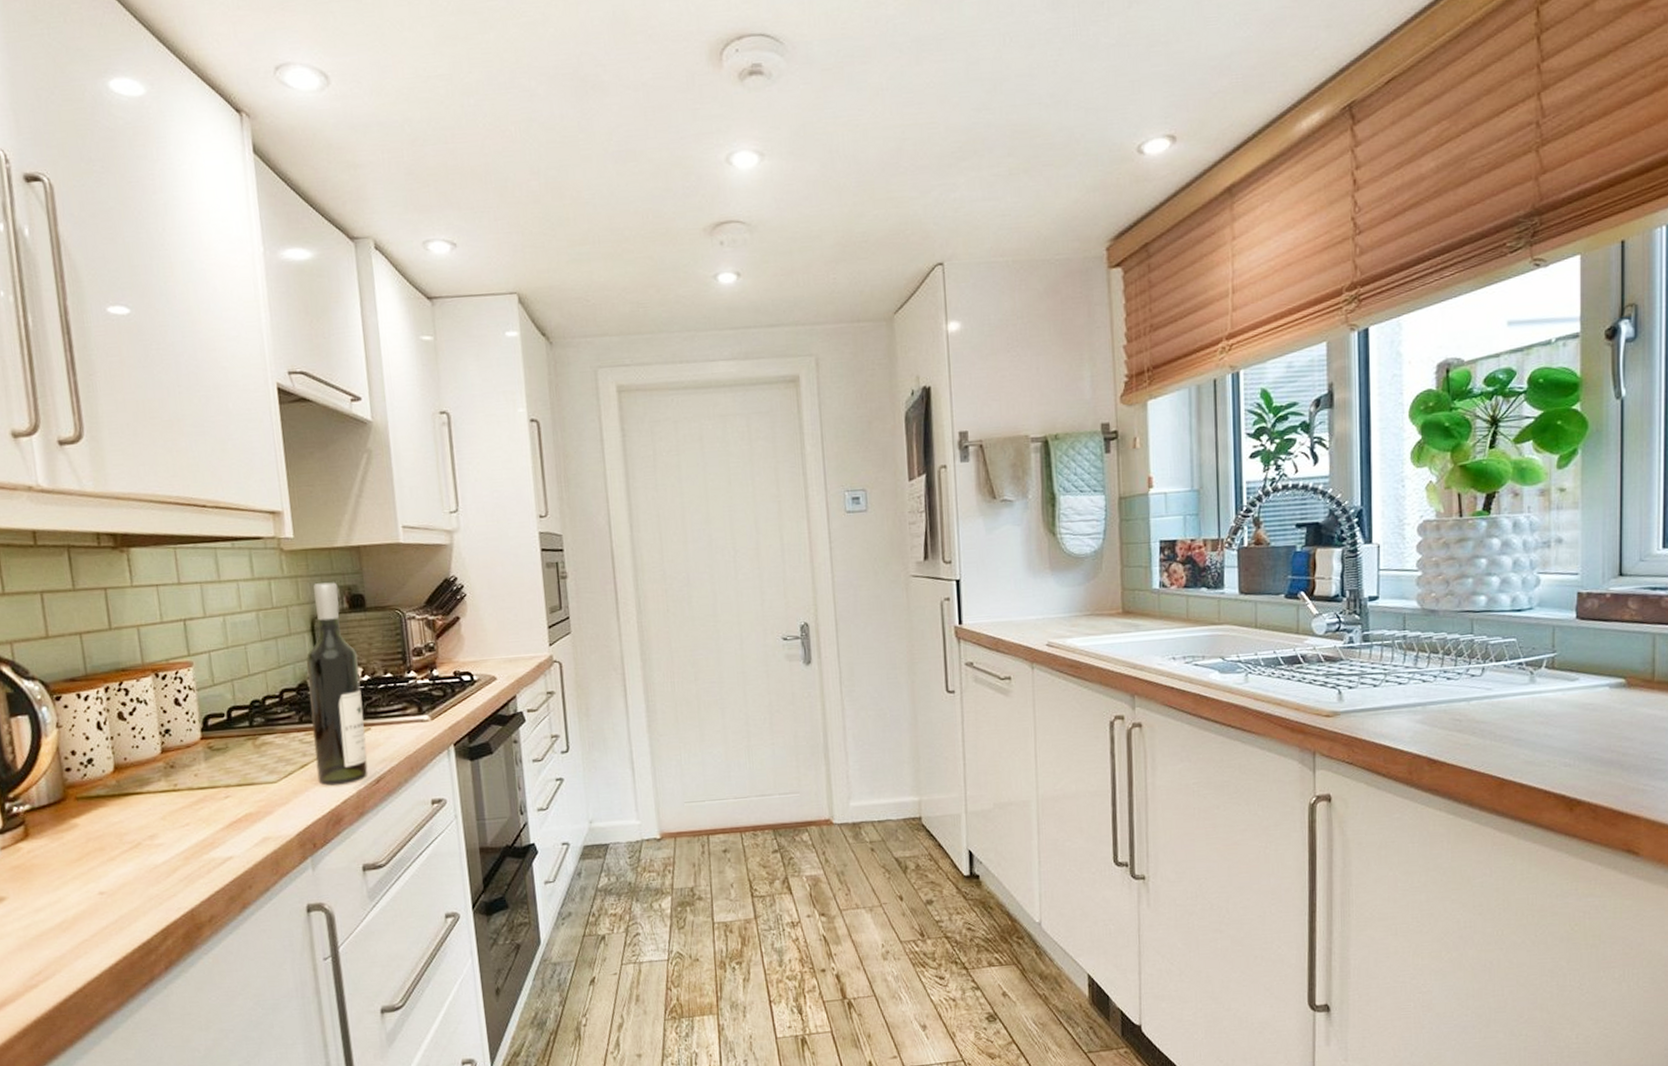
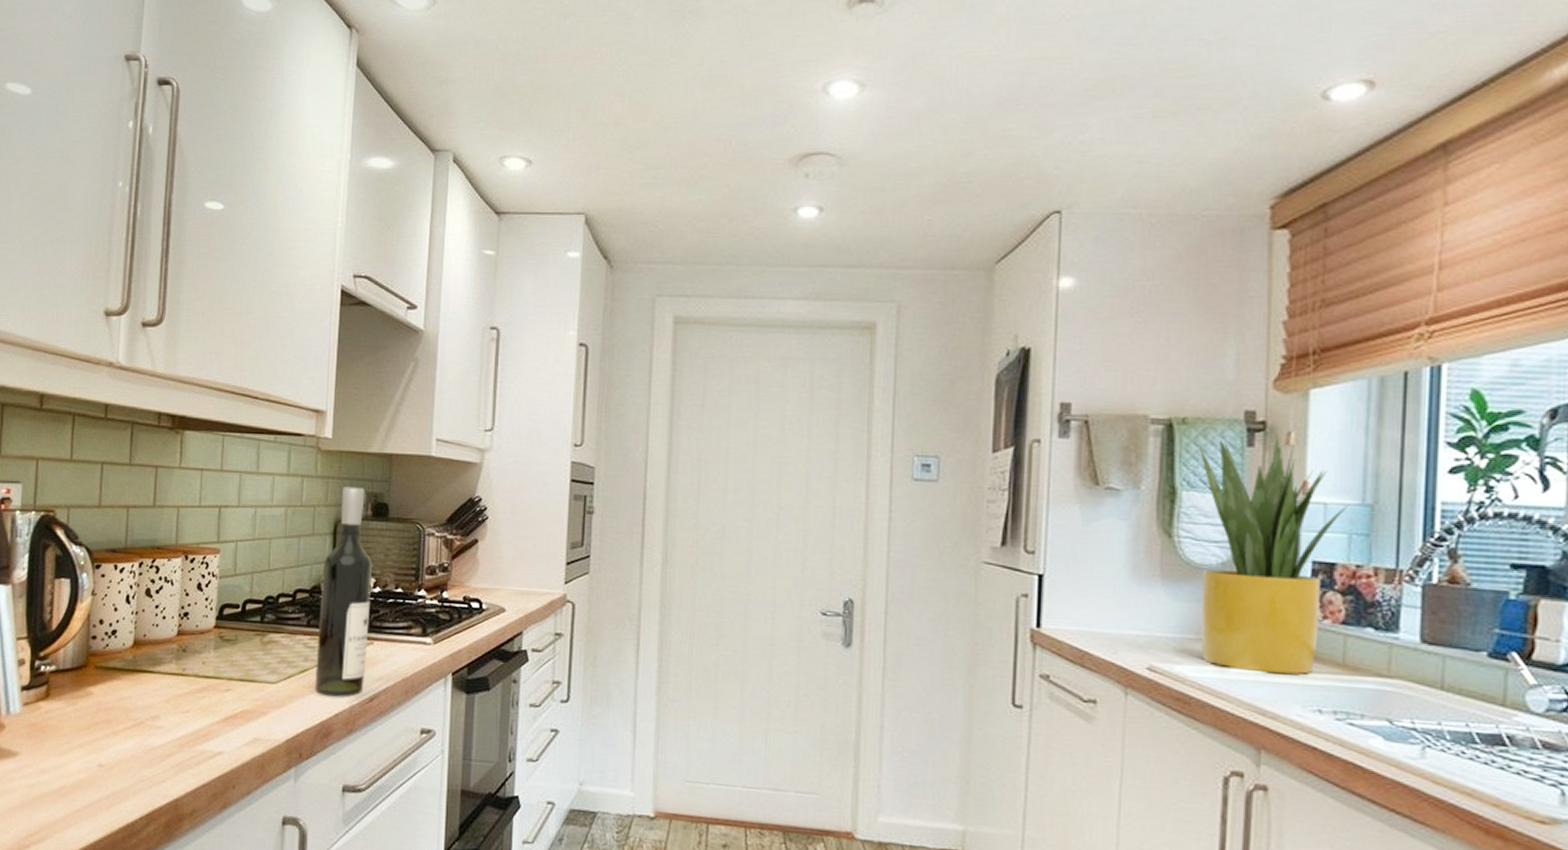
planter: none [1069,441,1183,635] -> present [1198,435,1350,675]

